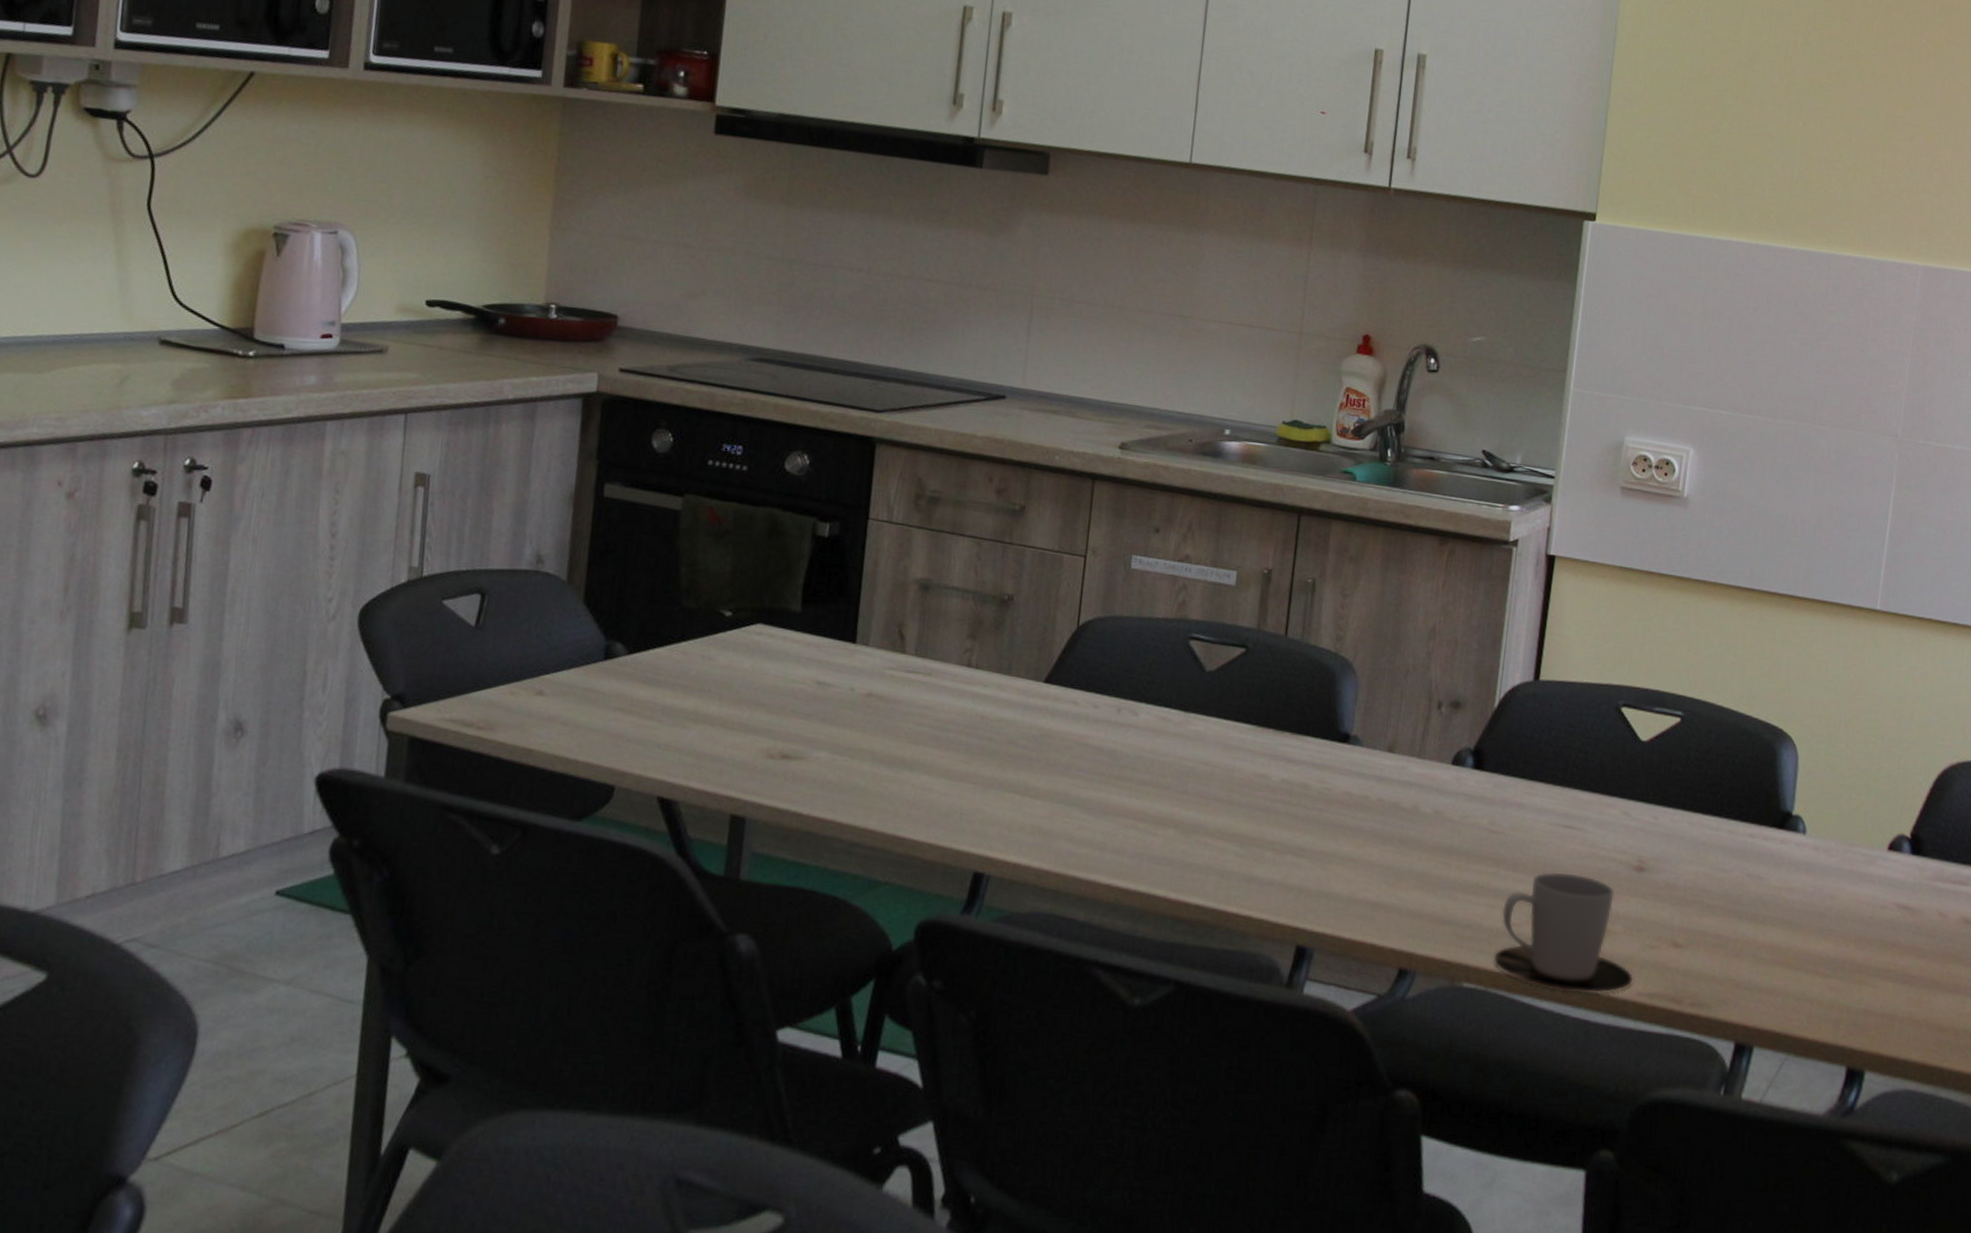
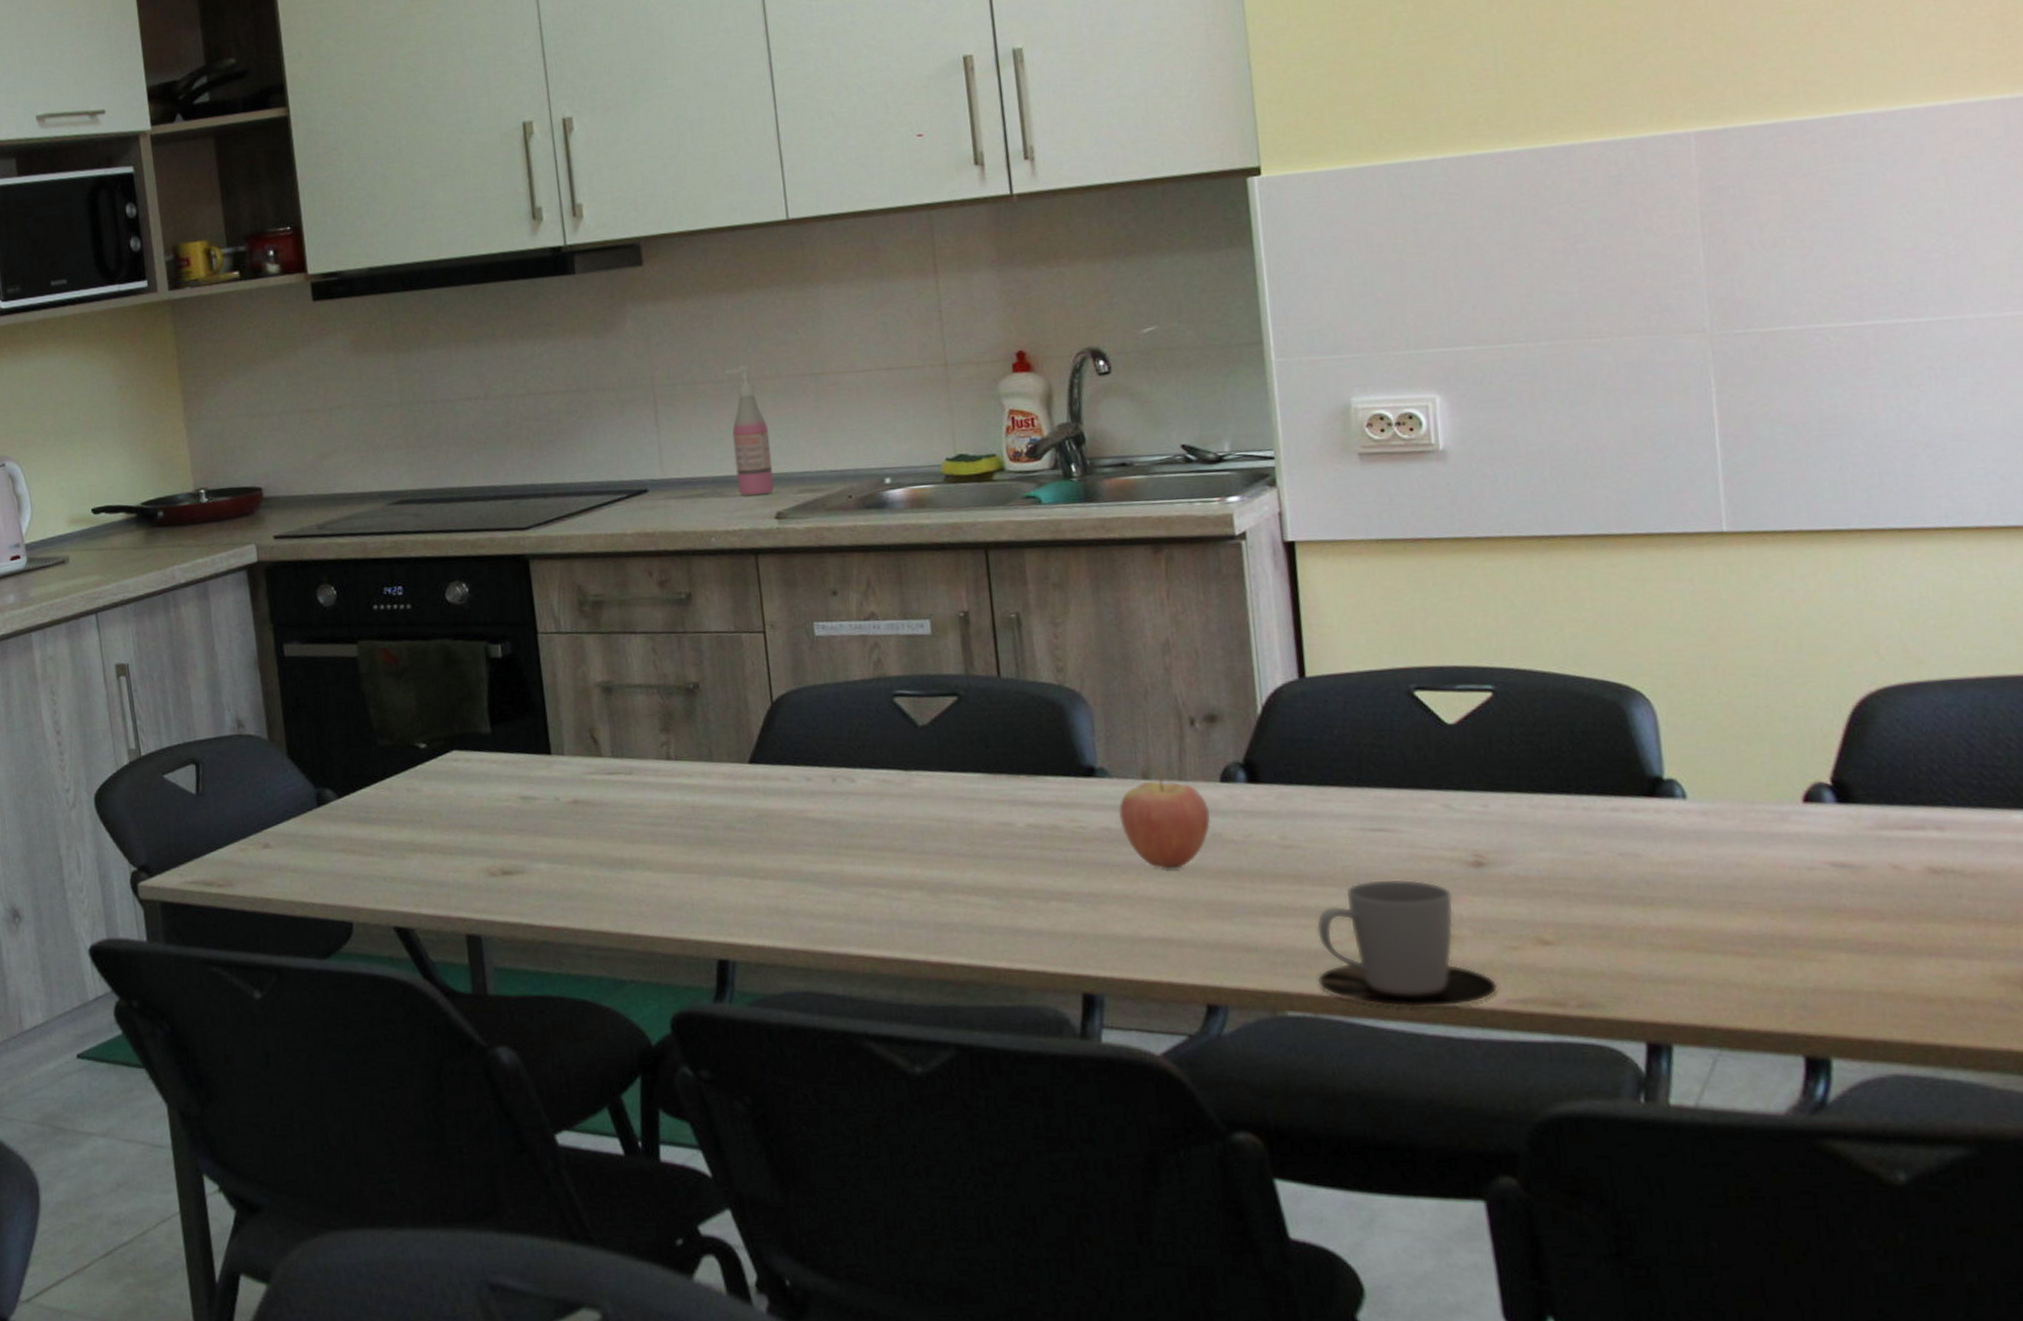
soap dispenser: none [1090,294,1131,423] -> present [724,365,775,496]
fruit: none [1360,740,1437,839] -> present [1118,764,1211,869]

